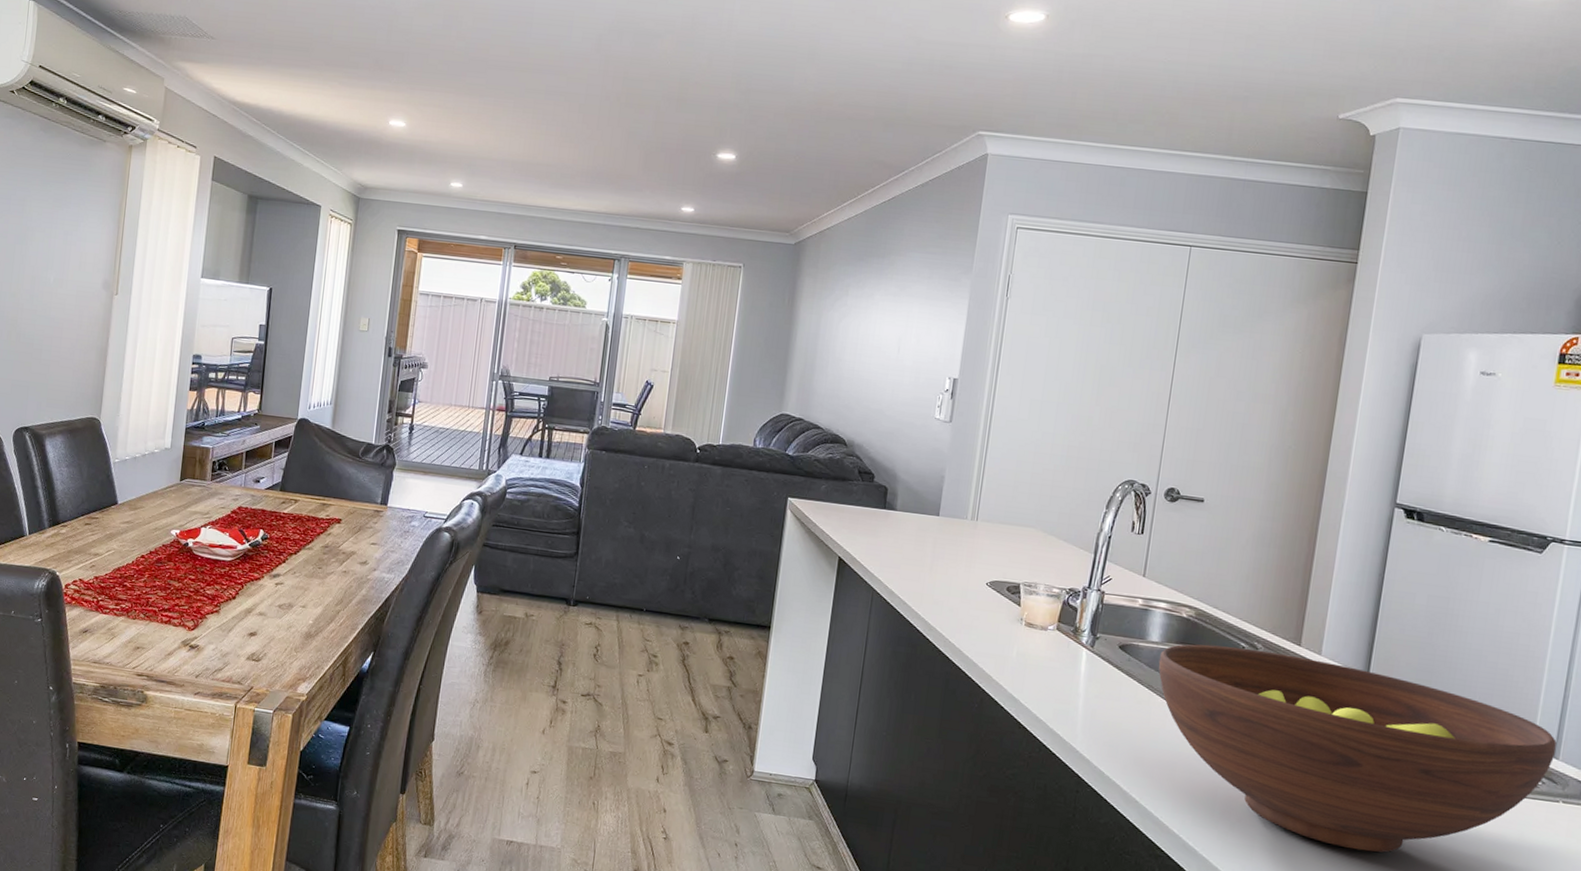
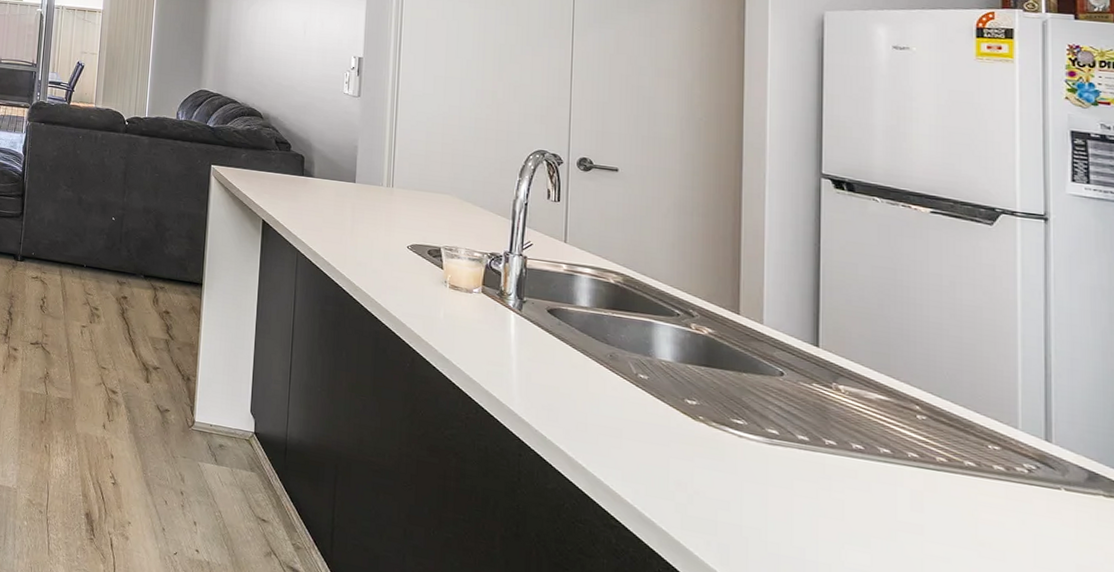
fruit bowl: present [1158,644,1557,853] -> none [590,310,1047,535]

